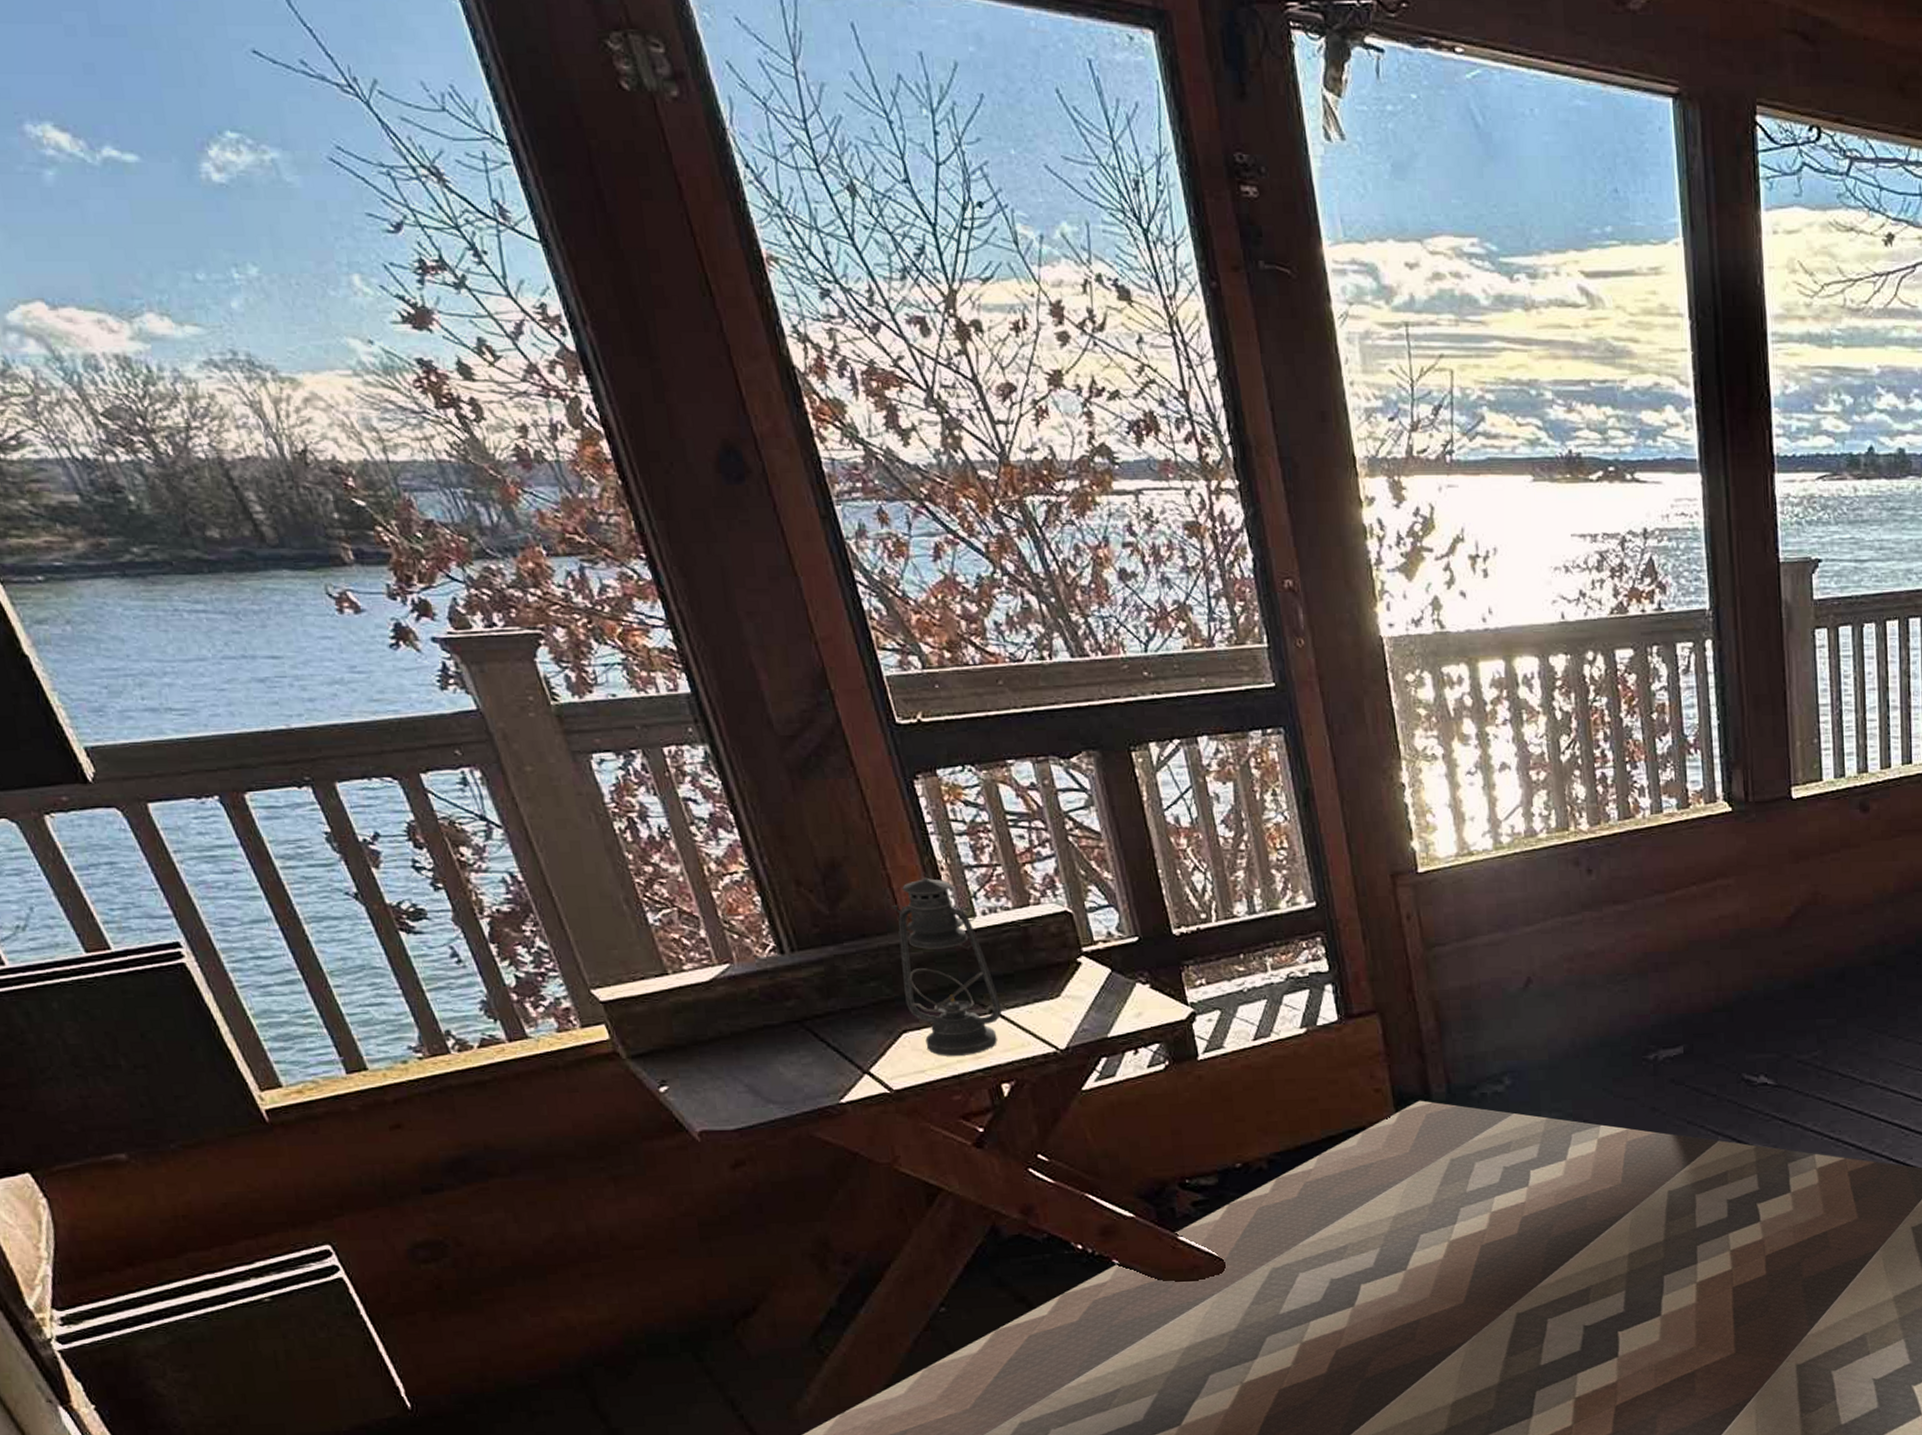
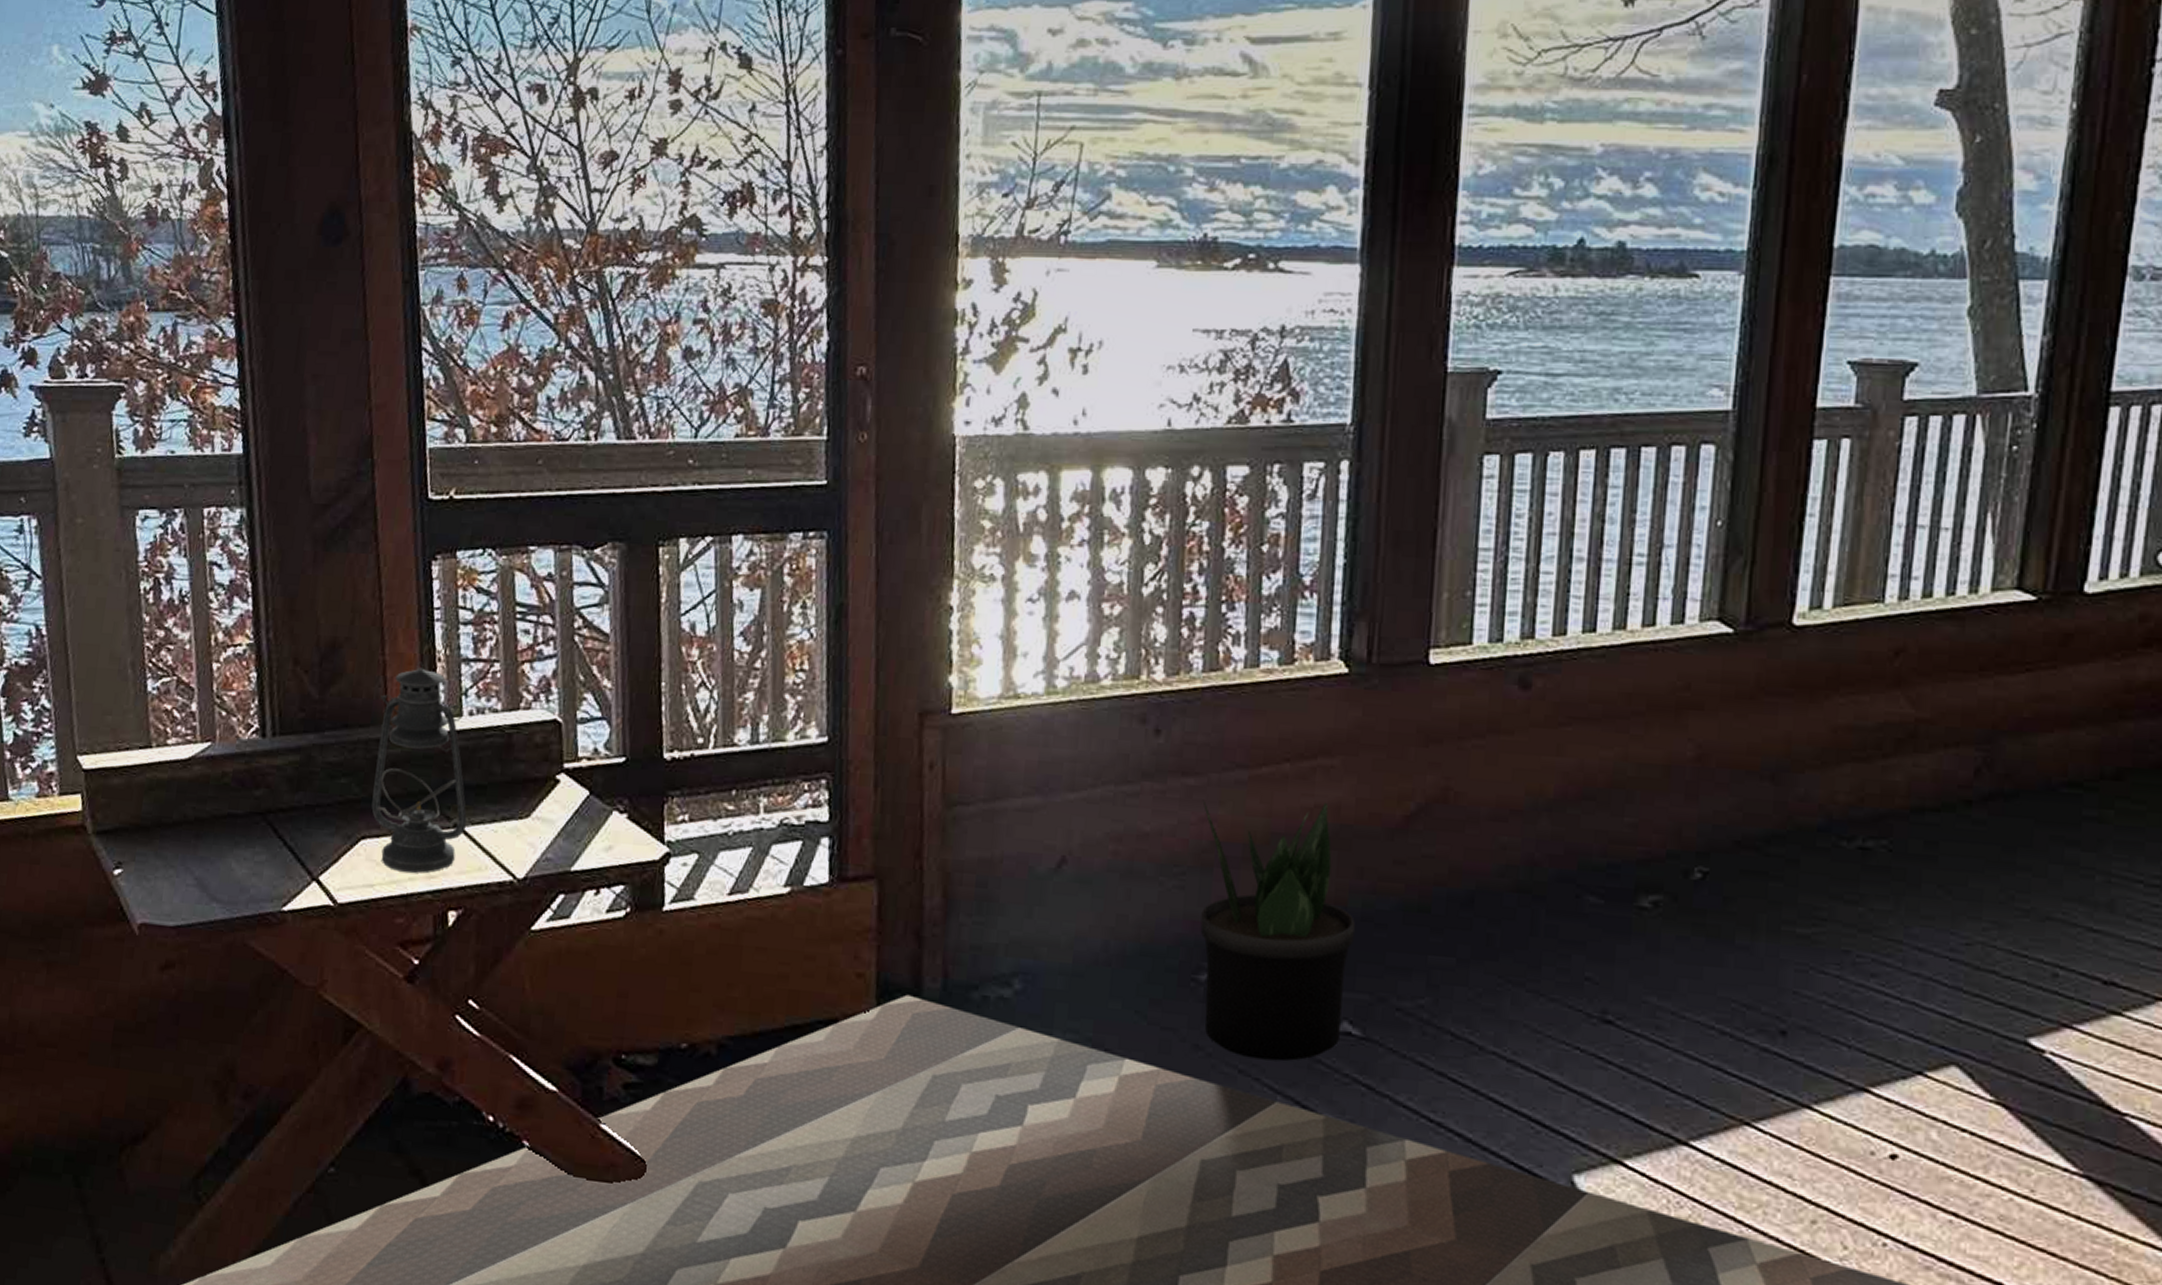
planter: none [1632,913,1761,1112] -> present [1200,799,1355,1061]

